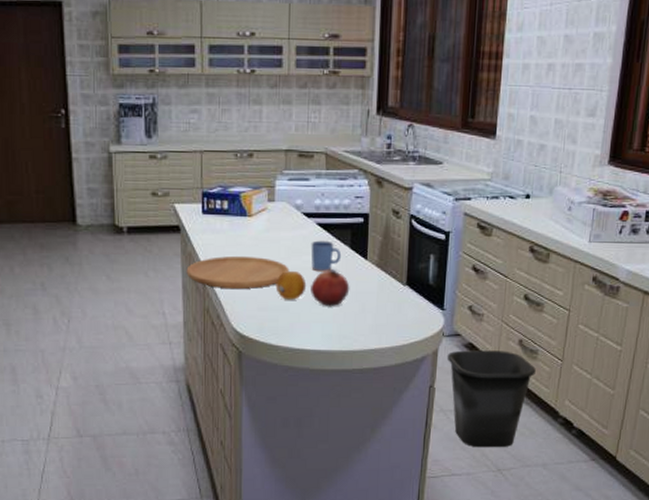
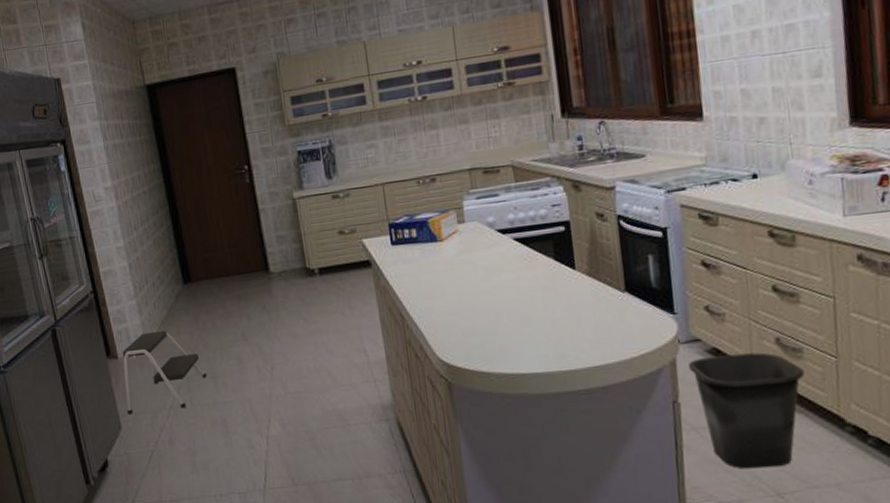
cutting board: present [186,255,289,289] -> none [382,281,491,319]
fruit: present [275,271,307,300] -> none [477,291,512,323]
fruit: present [309,269,350,307] -> none [515,284,561,325]
mug: present [310,240,342,272] -> none [510,255,546,289]

